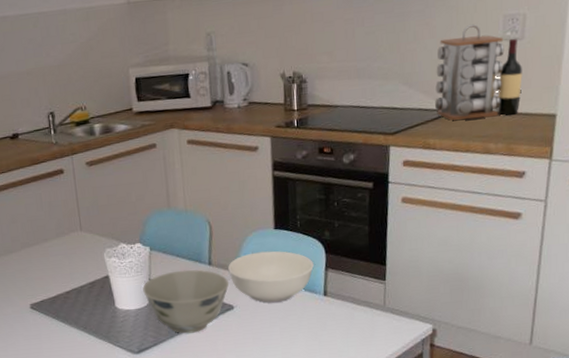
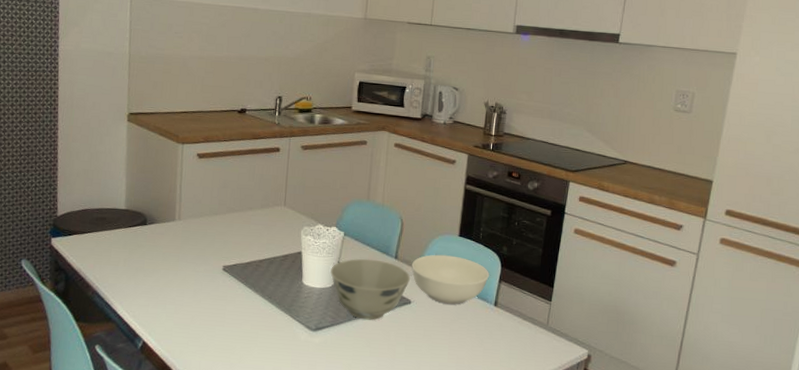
spice rack: present [435,23,505,121] -> none [612,92,675,173]
wine bottle: present [498,38,523,116] -> none [664,110,689,175]

